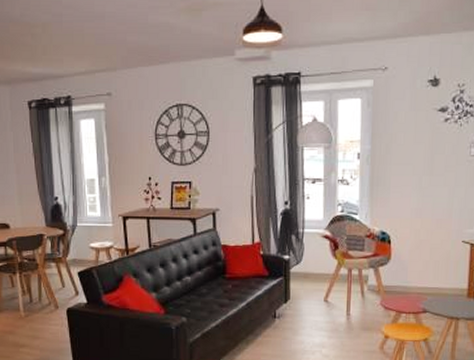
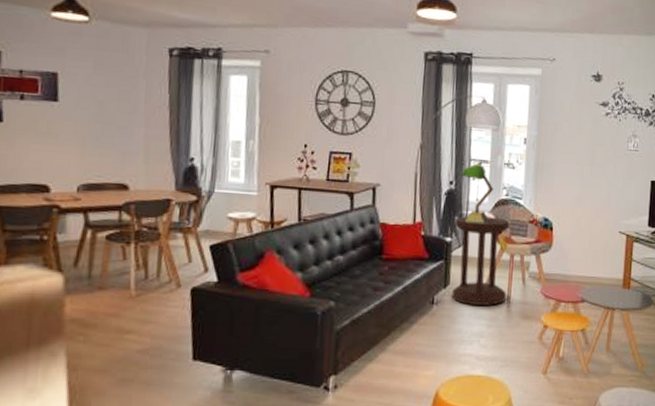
side table: none [292,233,347,319] -> present [452,216,510,306]
table lamp: none [295,182,329,240] -> present [461,163,494,223]

